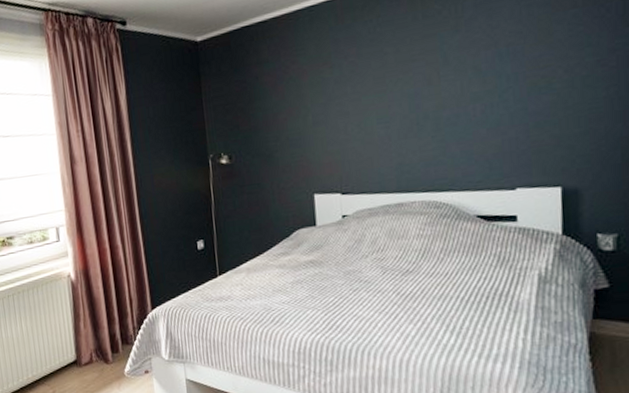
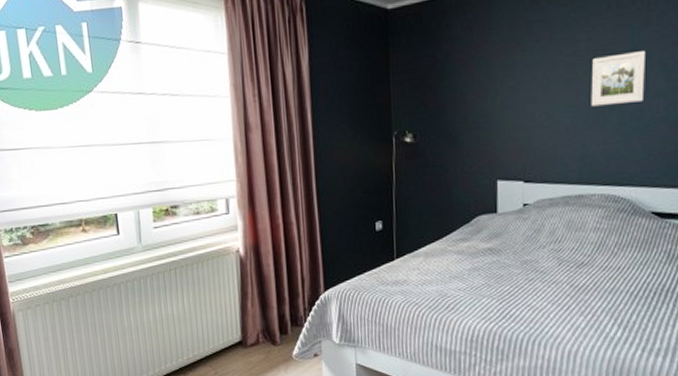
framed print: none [402,57,460,116] -> present [591,51,645,107]

